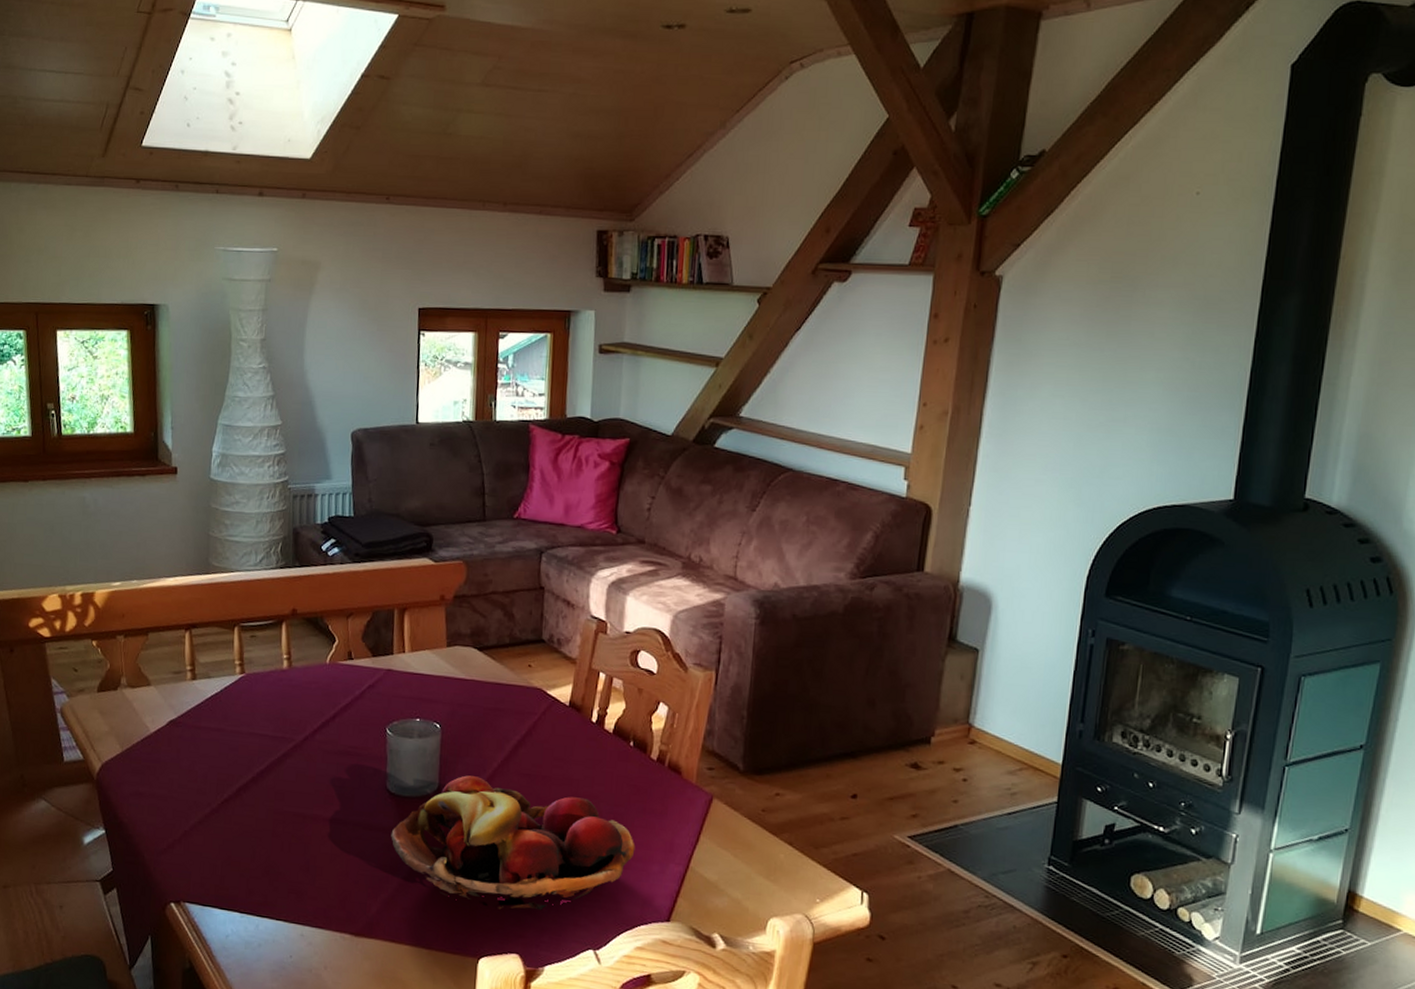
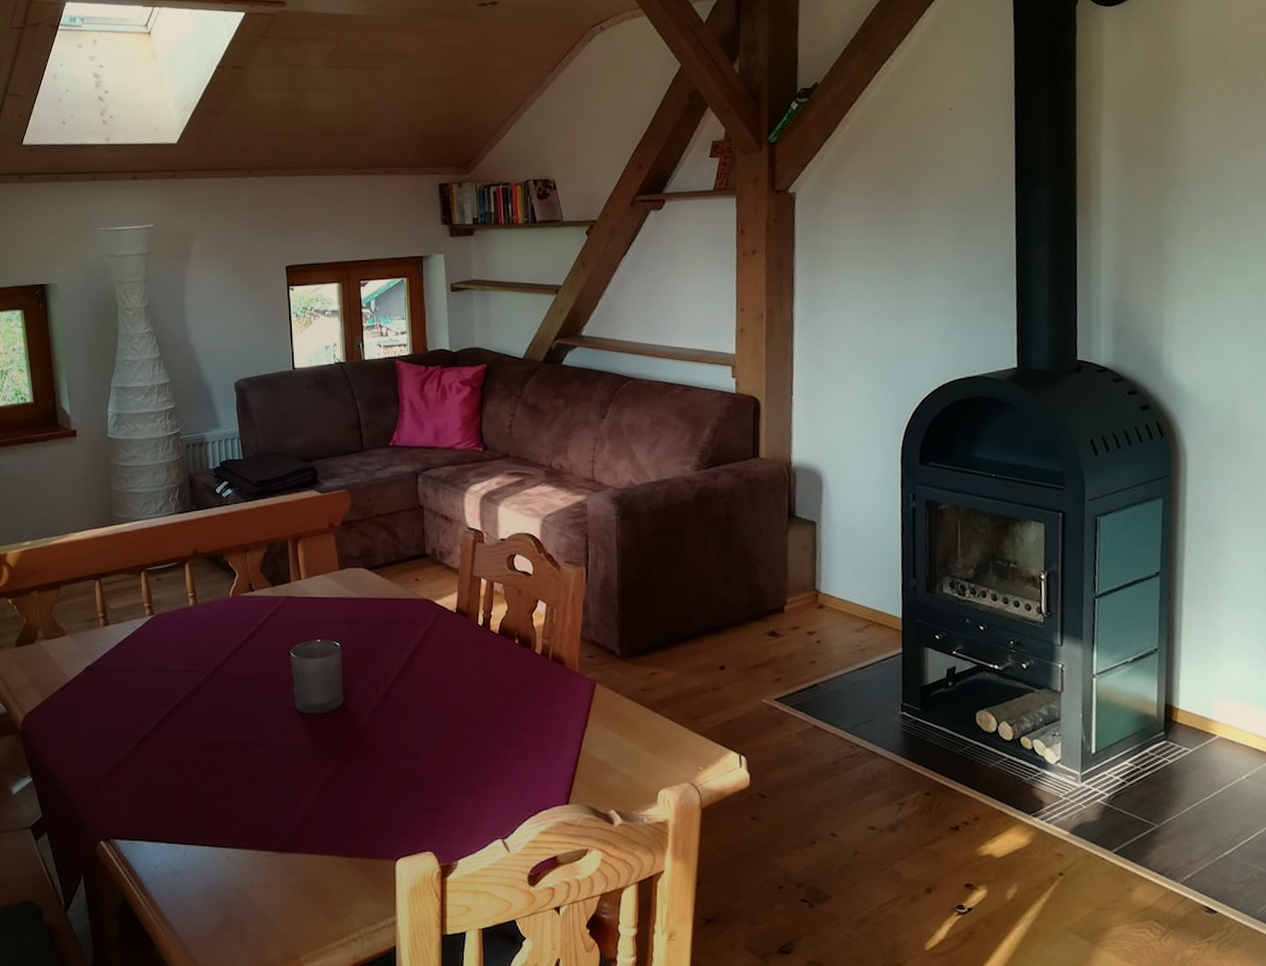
fruit basket: present [391,775,635,911] -> none [303,688,530,811]

